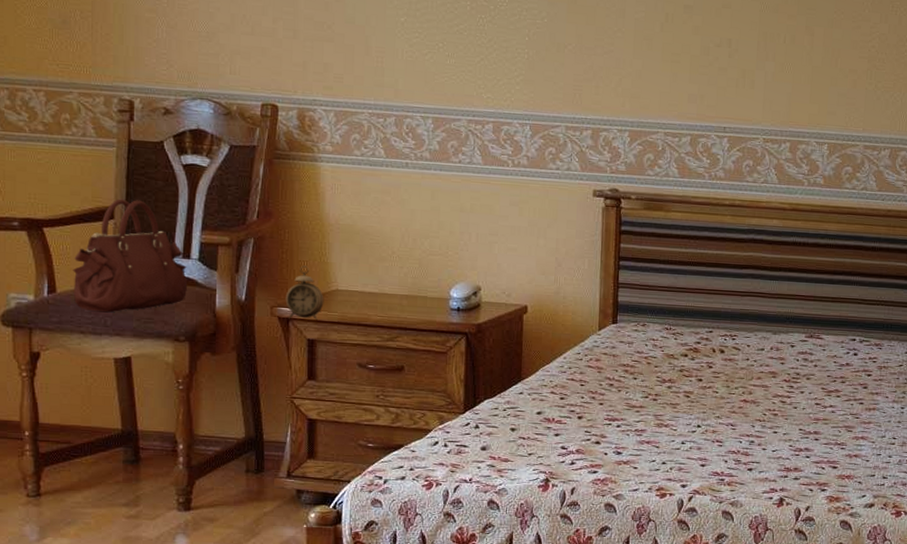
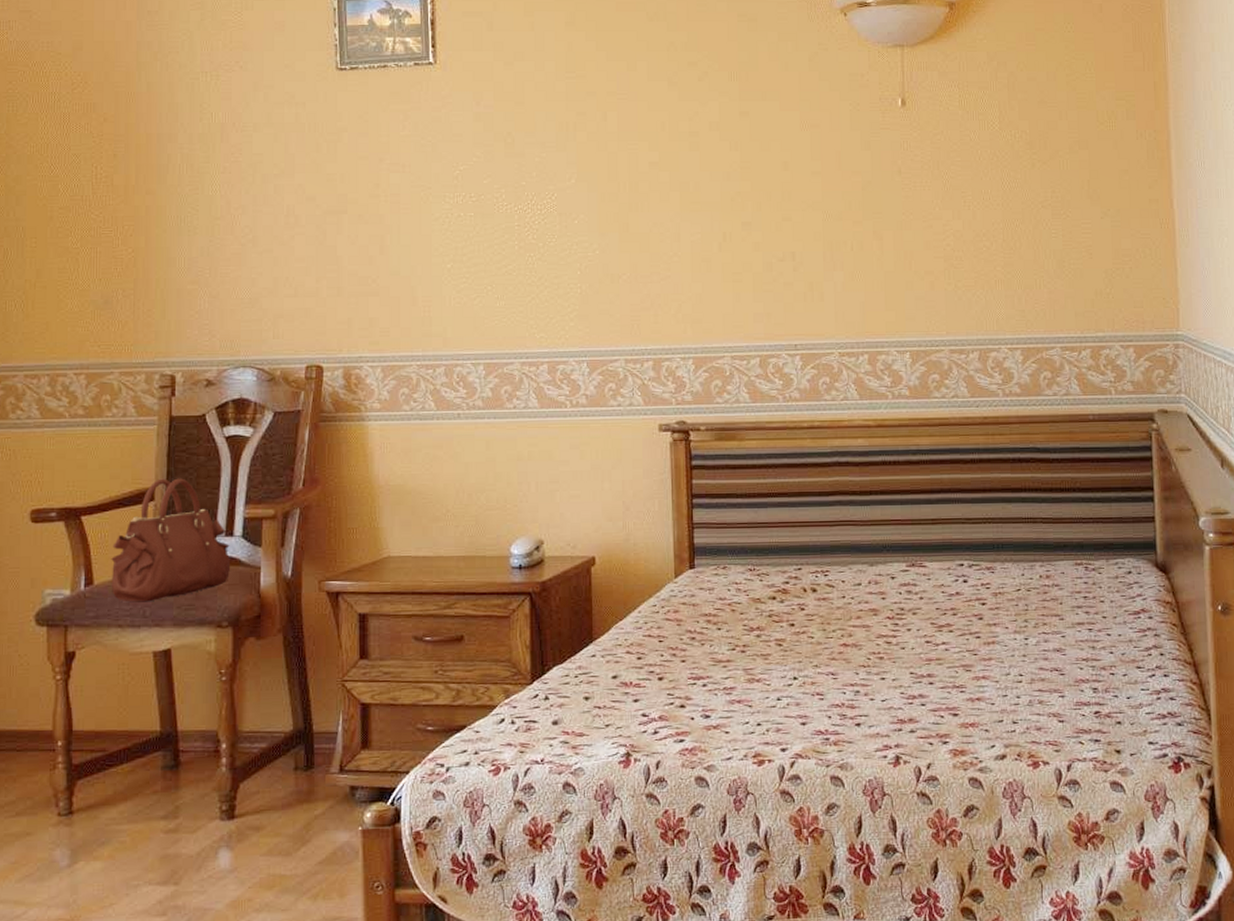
alarm clock: present [285,265,324,321] -> none [334,533,375,593]

